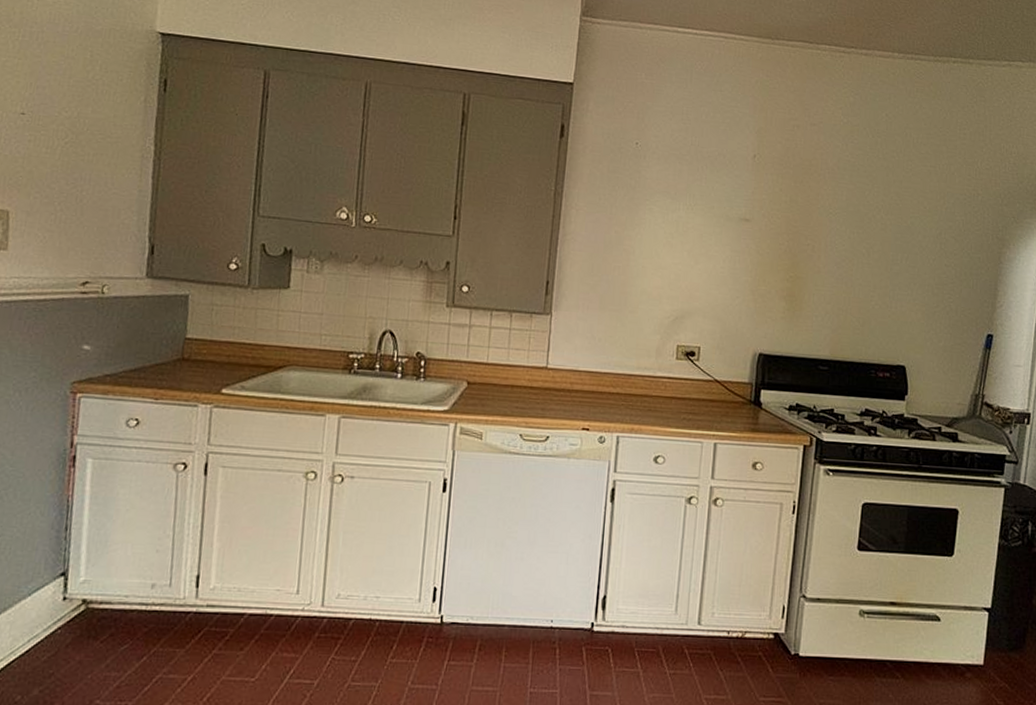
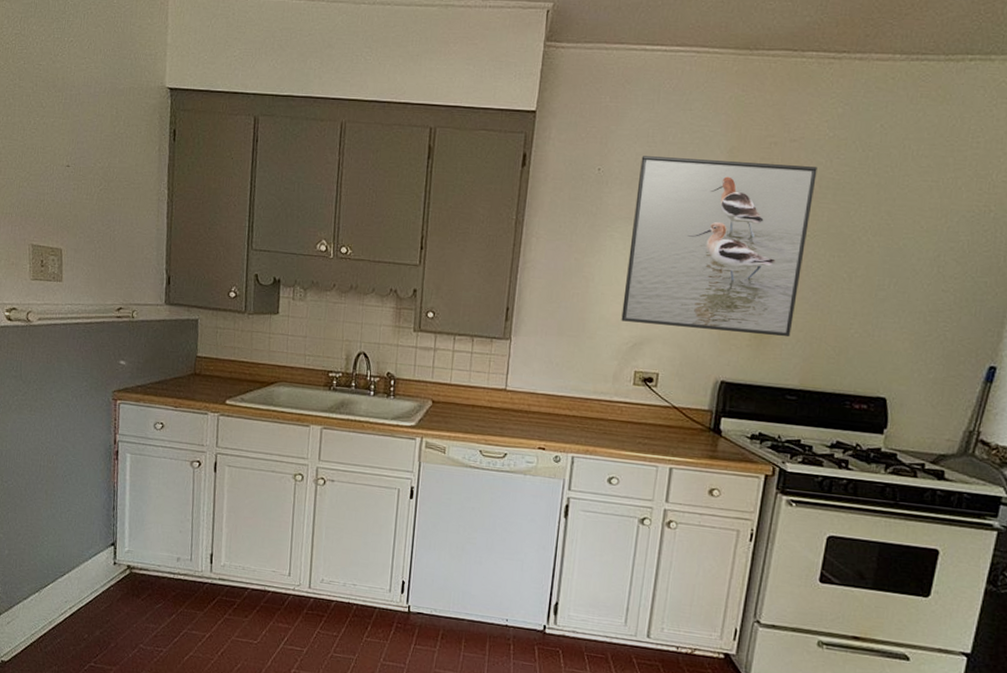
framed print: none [662,132,835,309] -> present [621,156,818,336]

